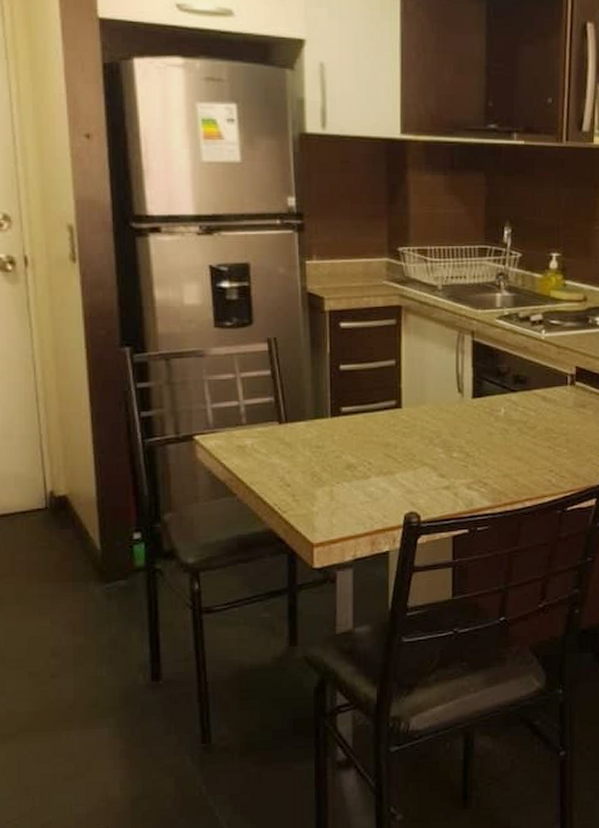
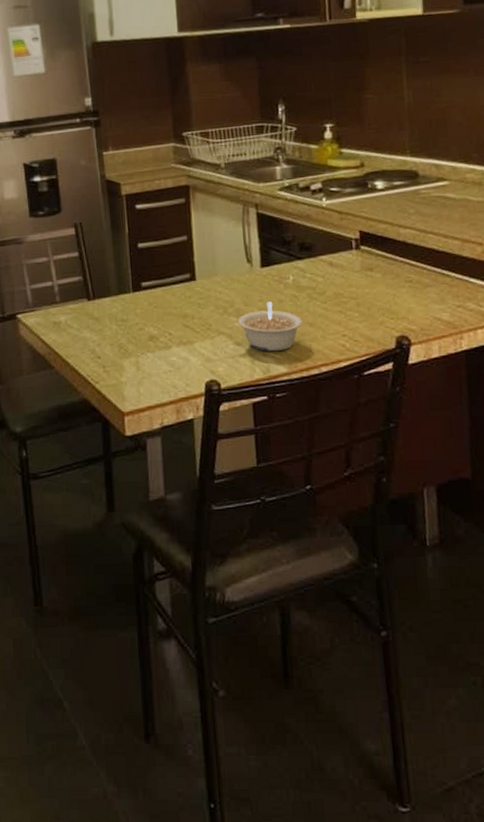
legume: none [444,434,511,485] -> present [238,301,303,352]

